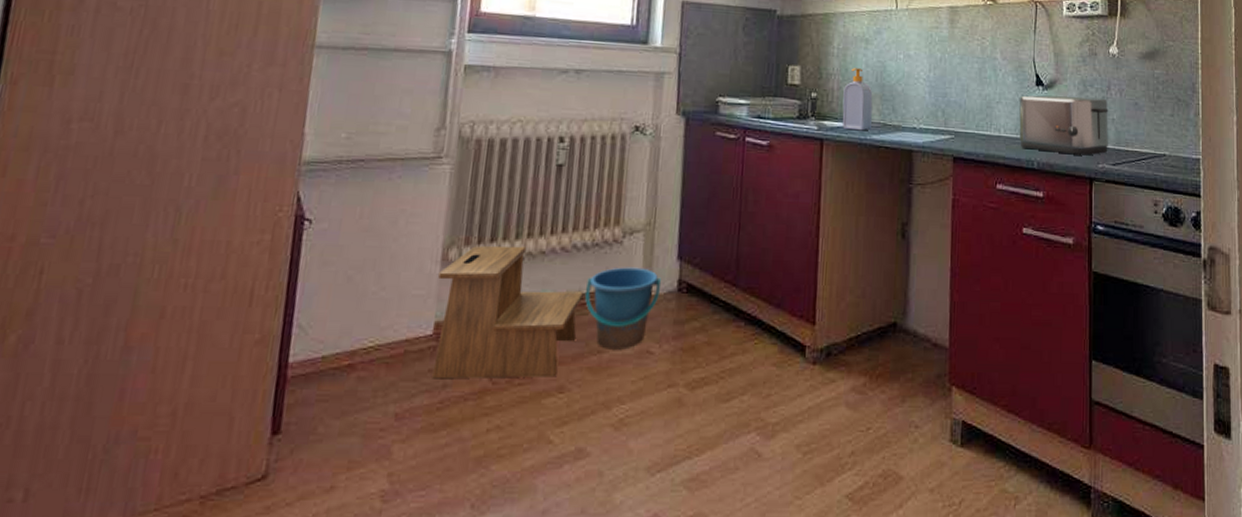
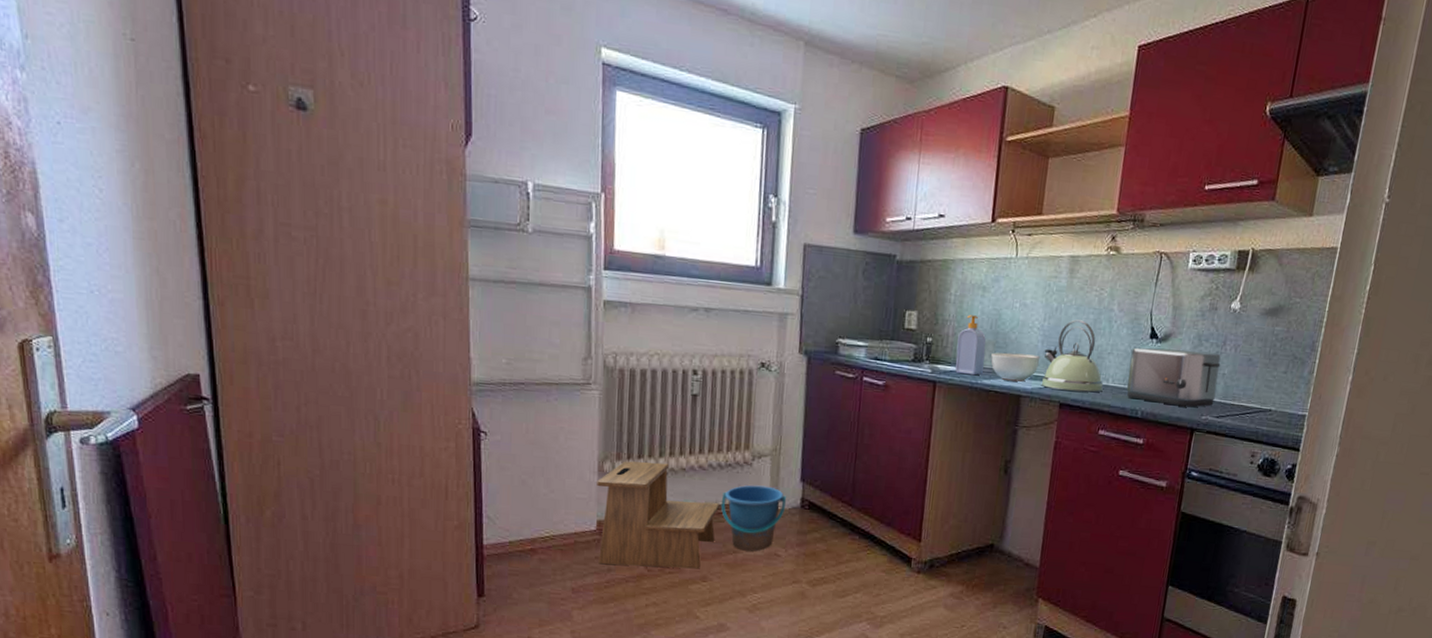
bowl: none [879,105,929,136] -> present [991,352,1041,382]
kettle: none [932,69,997,145] -> present [1040,319,1104,393]

